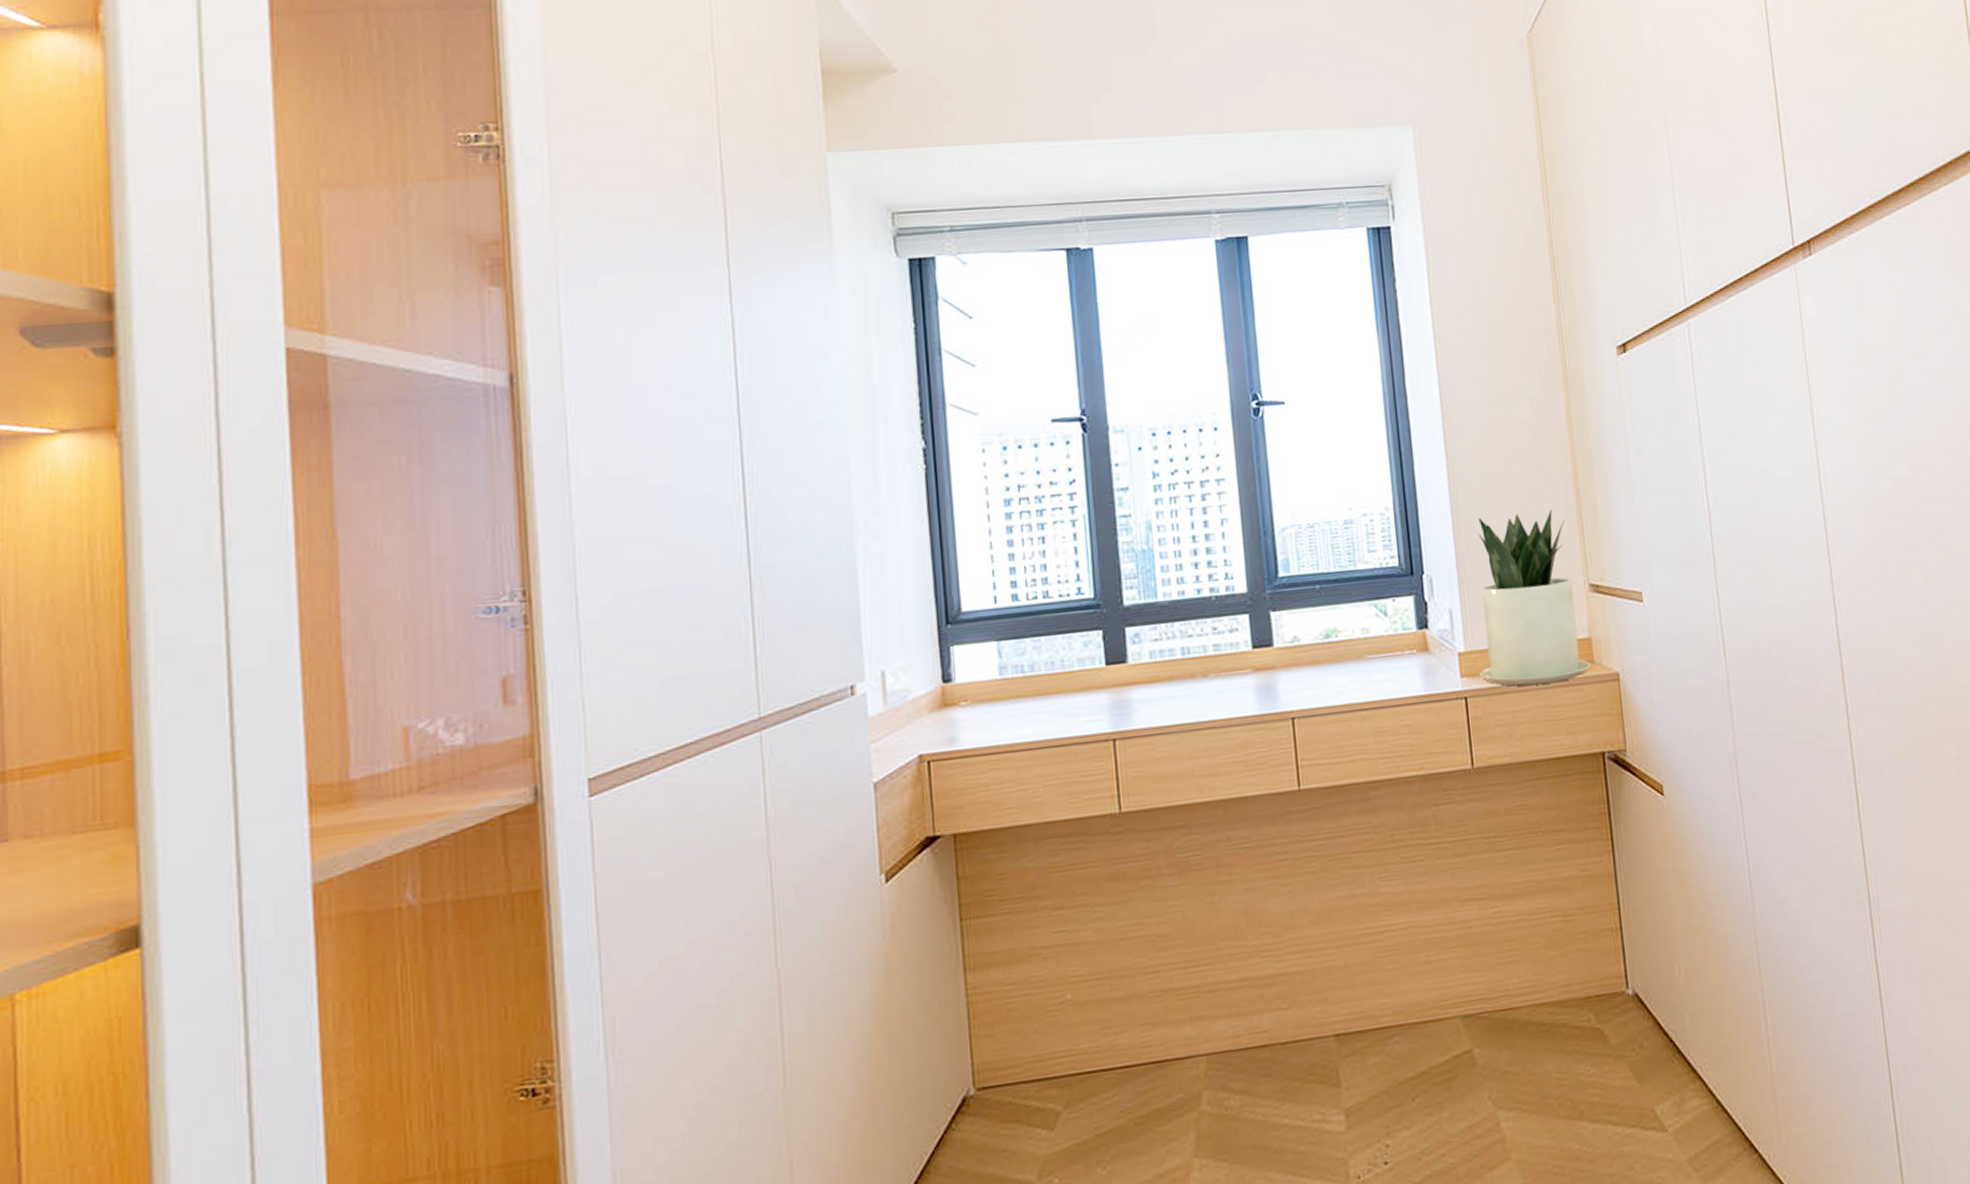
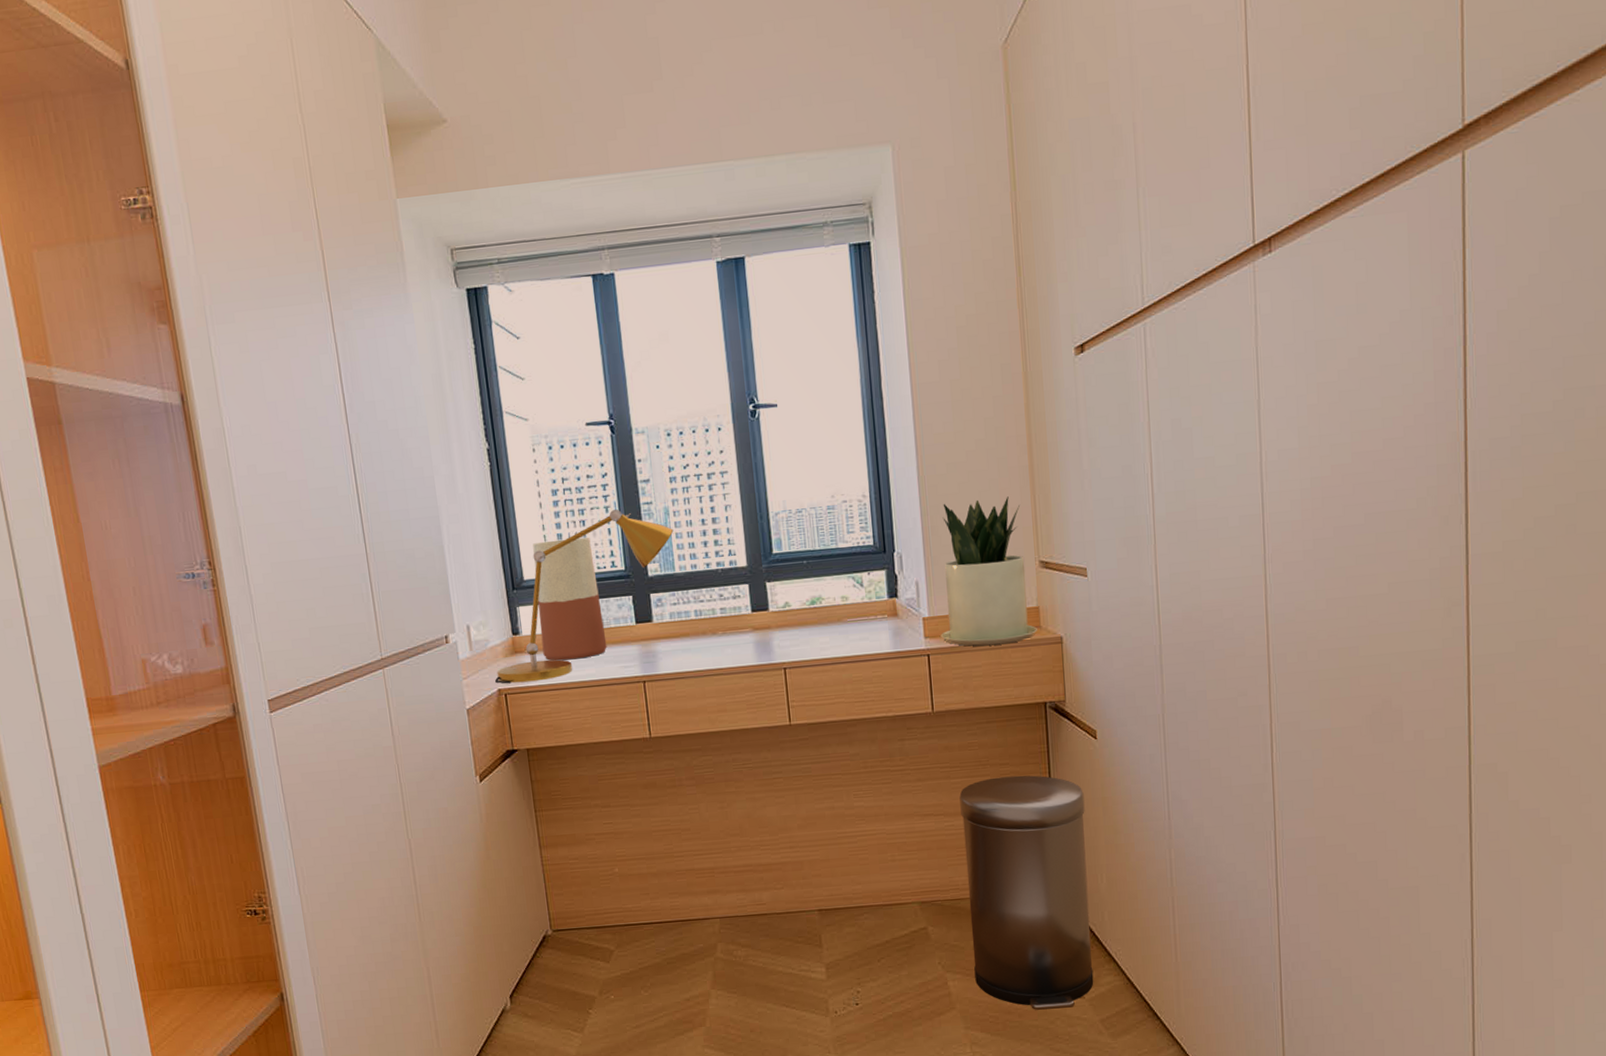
desk lamp: none [916,522,1157,748] -> present [495,508,674,684]
vase: none [976,557,1068,716] -> present [532,537,607,661]
pedal bin: none [1507,843,1678,1153] -> present [959,775,1094,1010]

